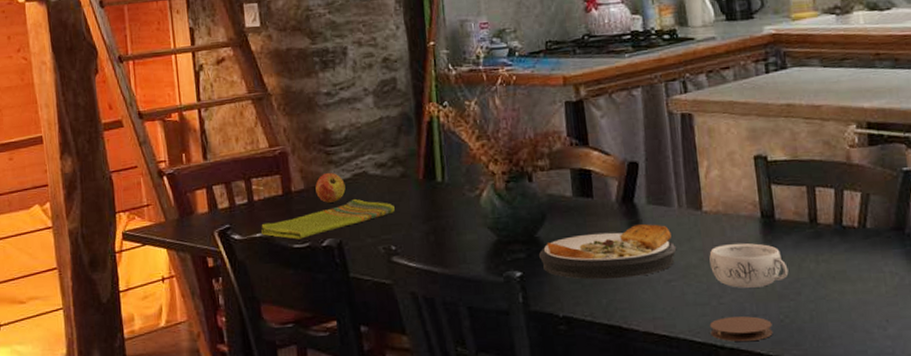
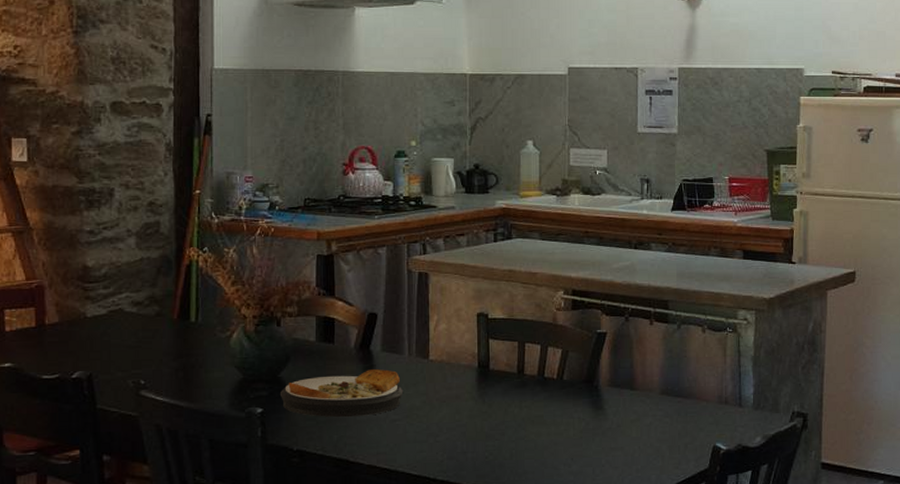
dish towel: present [261,199,395,239] -> none [11,335,147,371]
apple: present [315,173,346,203] -> none [70,308,100,337]
decorative bowl: present [709,243,789,288] -> none [431,389,496,428]
coaster: present [709,316,773,342] -> none [425,453,478,476]

